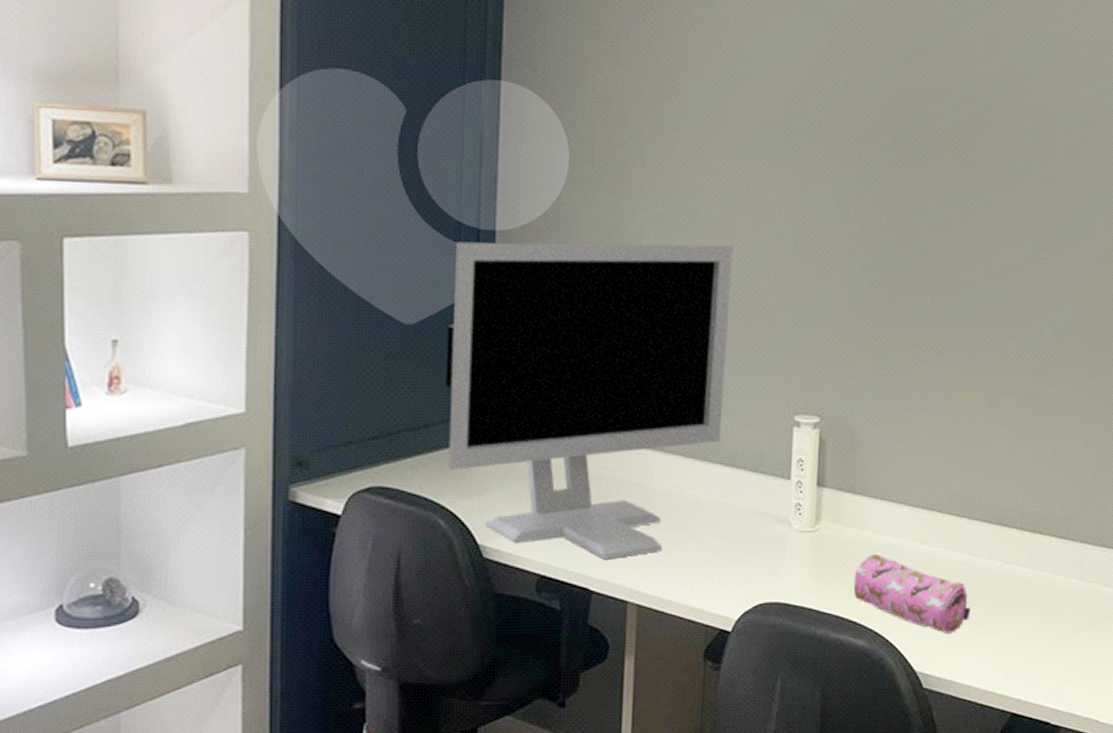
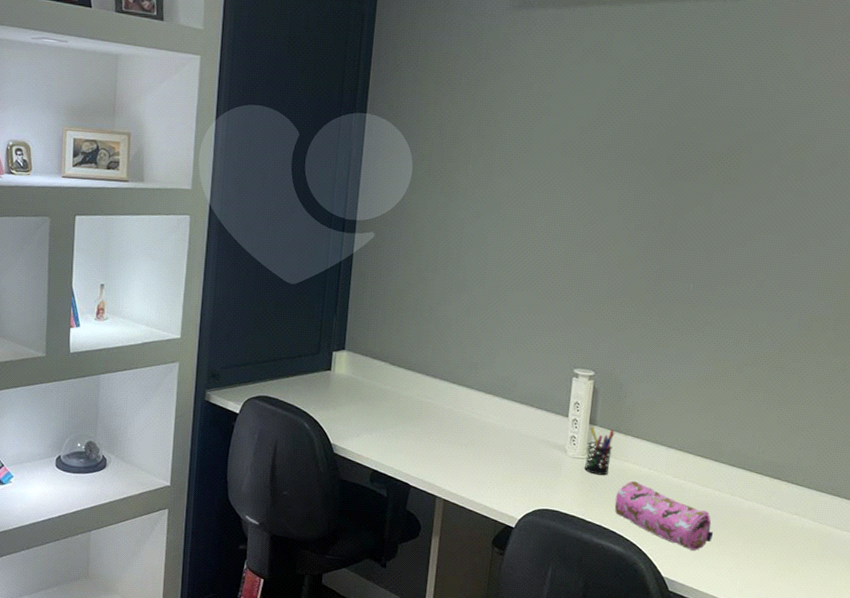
monitor: present [445,241,733,560] -> none [313,227,533,464]
pen holder: none [814,489,849,551] -> present [584,426,615,476]

